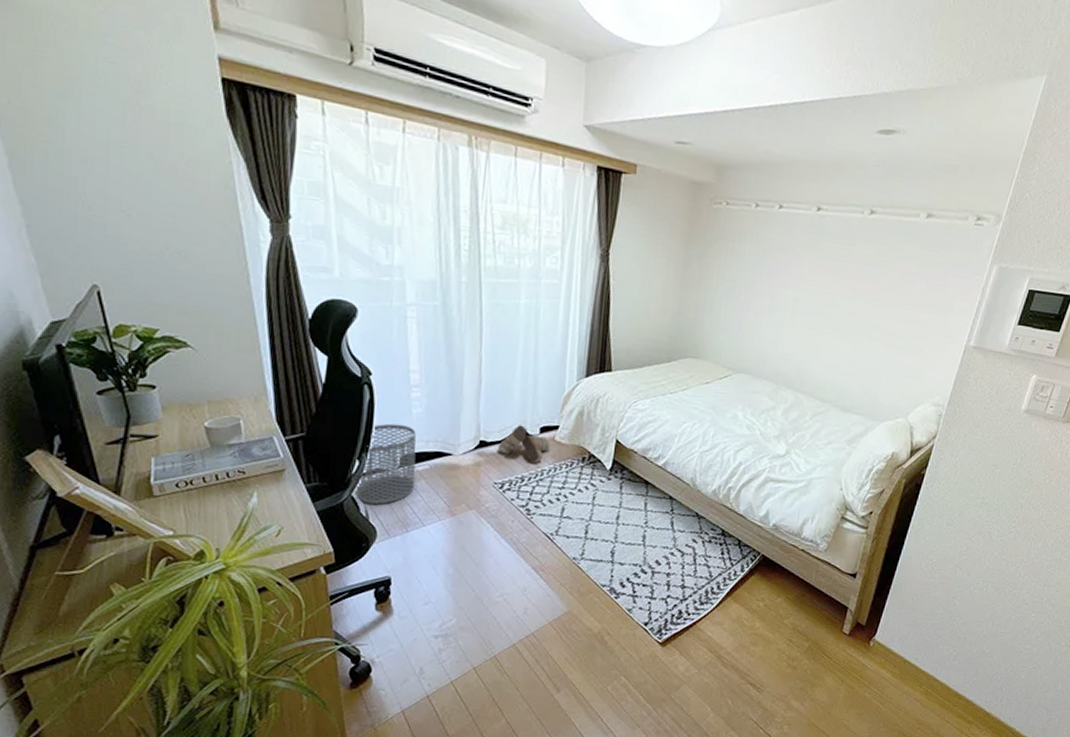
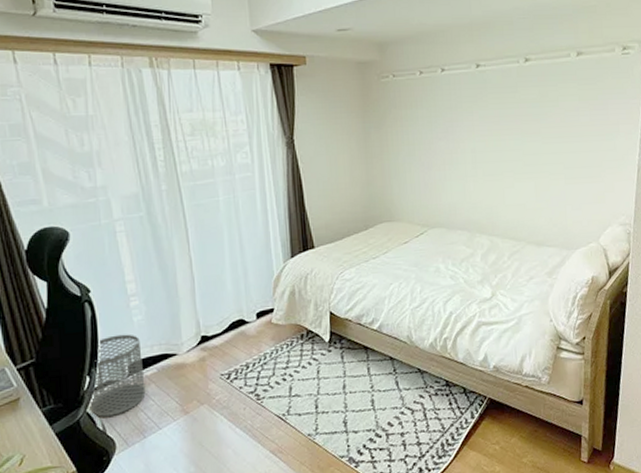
boots: present [497,425,551,464] -> none [219,314,269,350]

